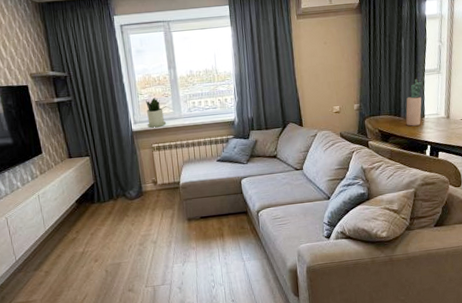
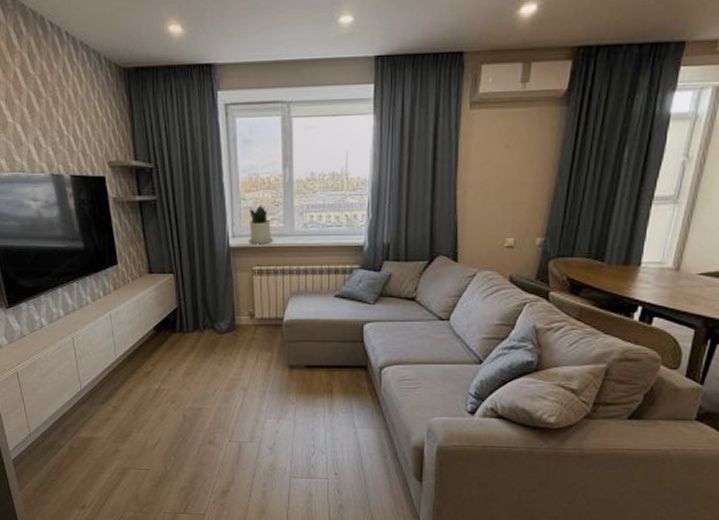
vase: present [405,77,423,127] -> none [610,206,646,277]

